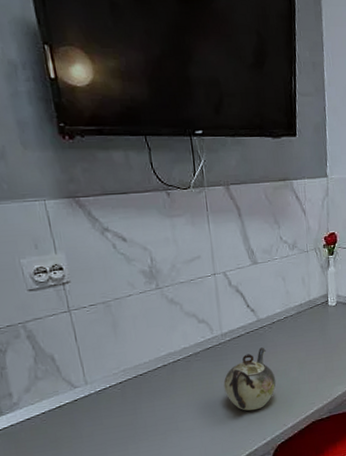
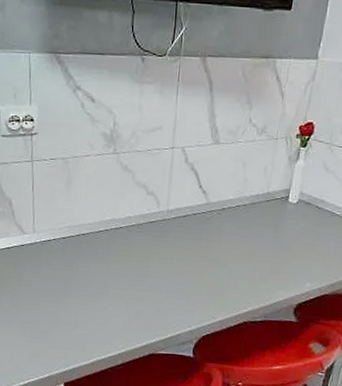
teapot: present [223,347,277,411] -> none [159,232,214,295]

